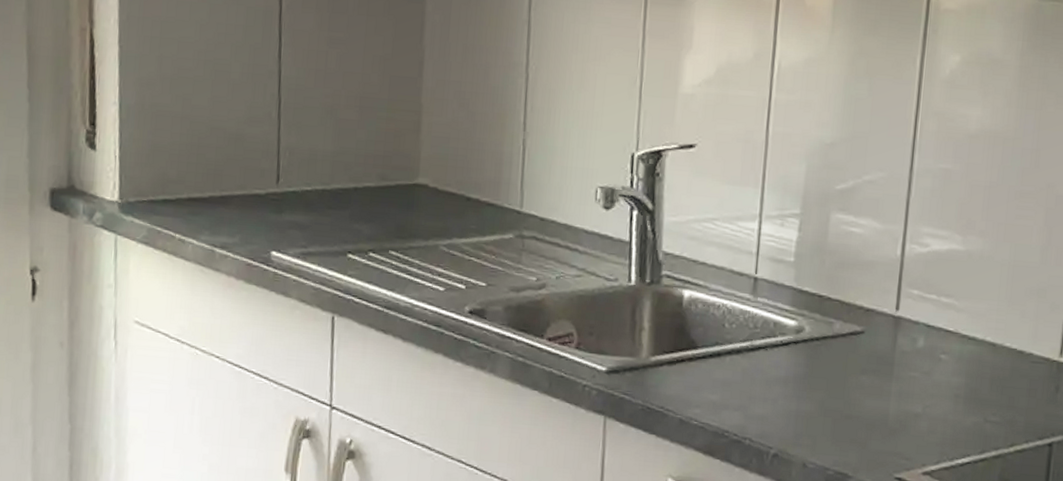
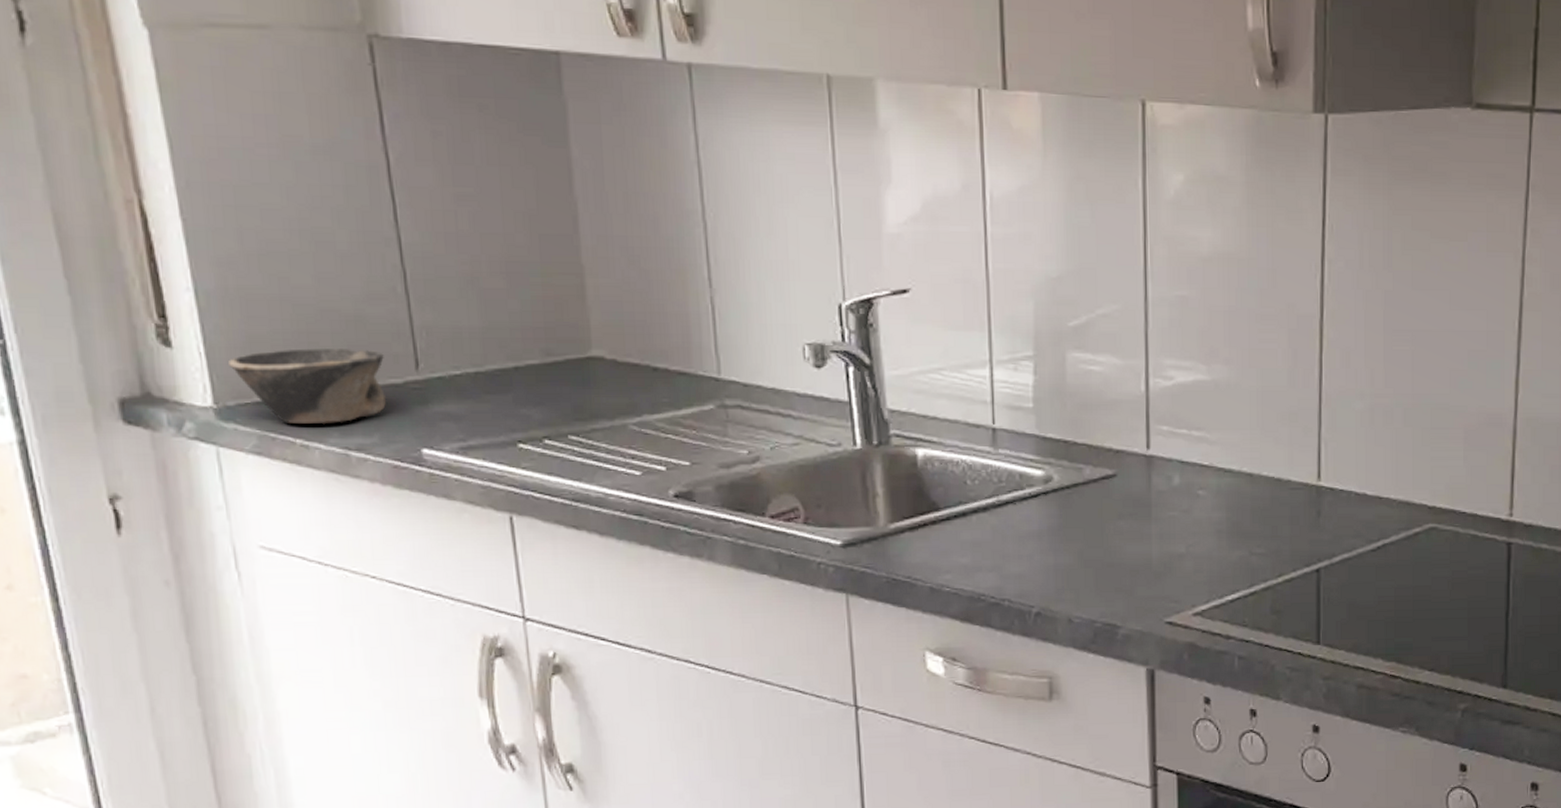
bowl: none [135,158,254,224] -> present [229,347,386,425]

